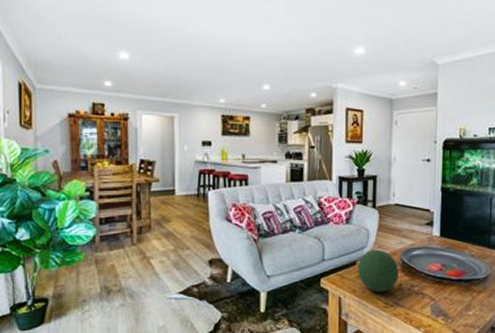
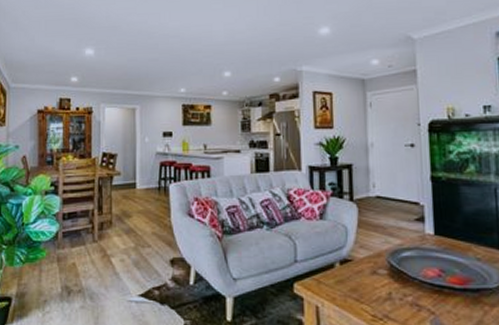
decorative orb: present [357,249,399,293] -> none [335,249,387,303]

